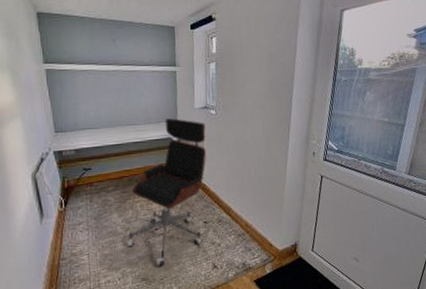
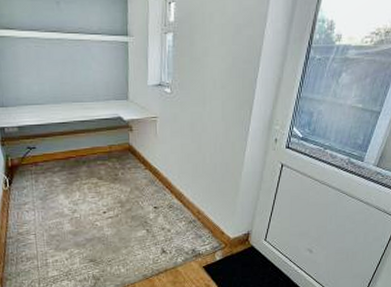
office chair: present [127,118,206,267] -> none [75,96,159,249]

